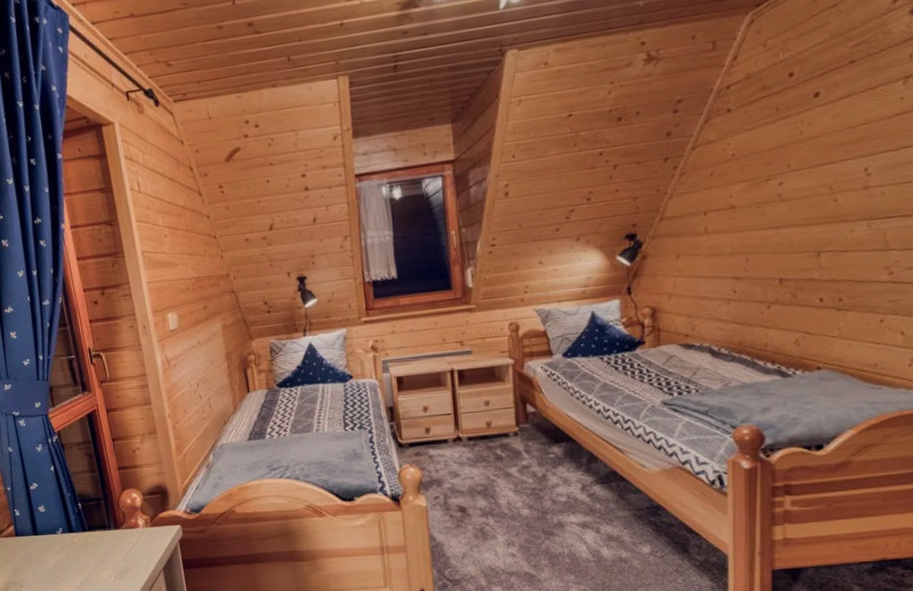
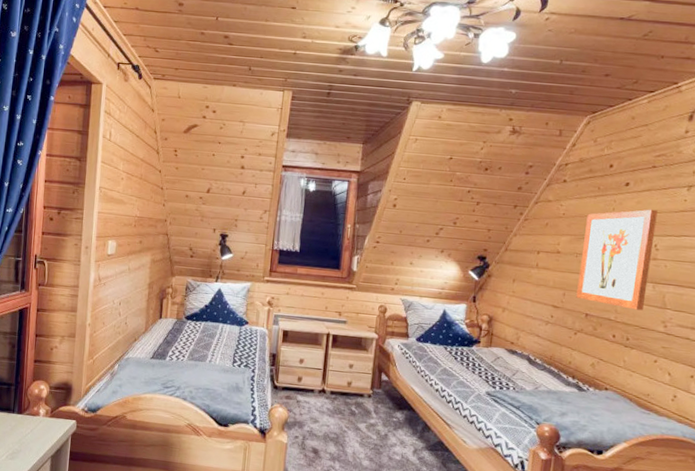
wall art: none [764,120,864,262] -> present [576,209,658,311]

